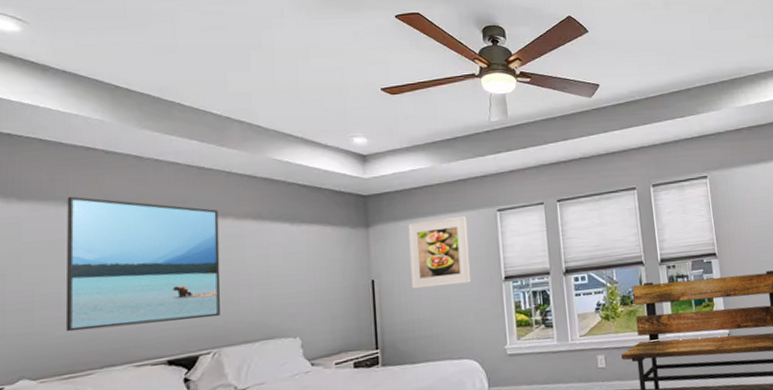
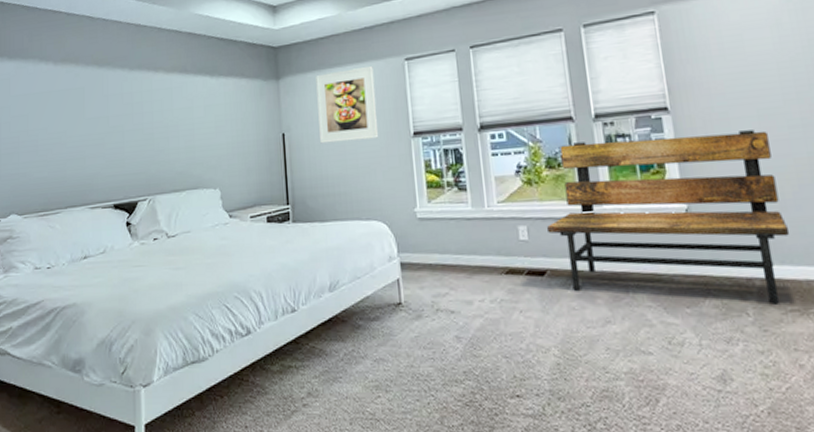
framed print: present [65,196,221,332] -> none [41,54,154,175]

